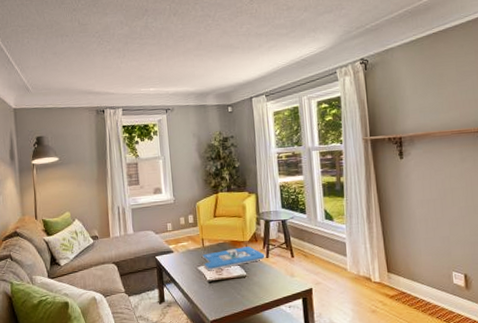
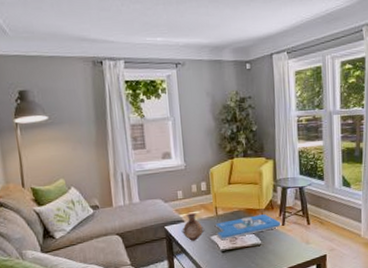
vase: none [170,244,193,271] -> present [181,213,205,241]

